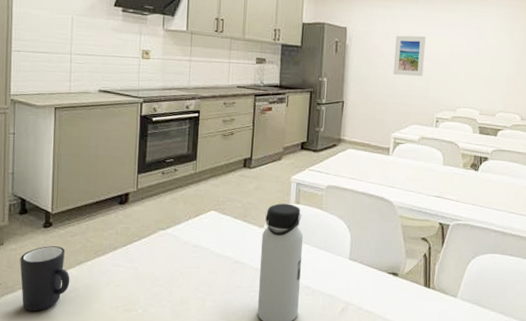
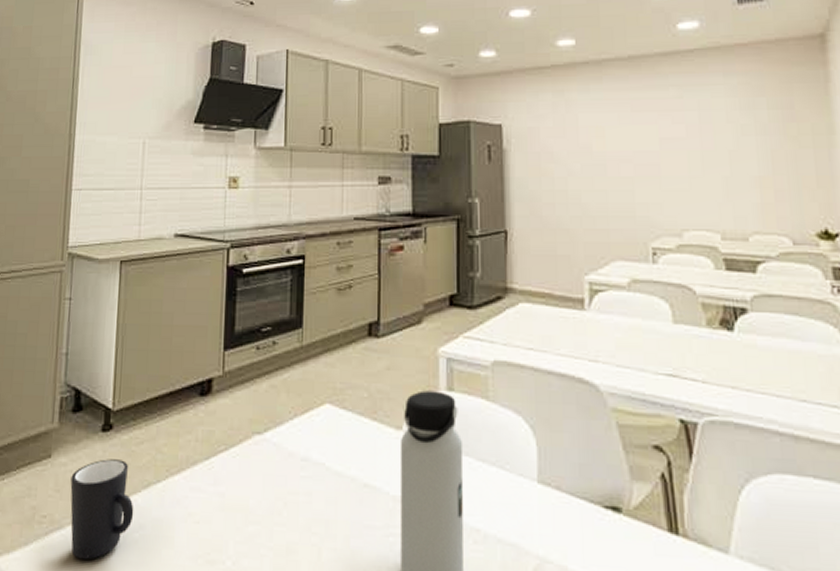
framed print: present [393,35,426,77] -> none [574,127,623,188]

